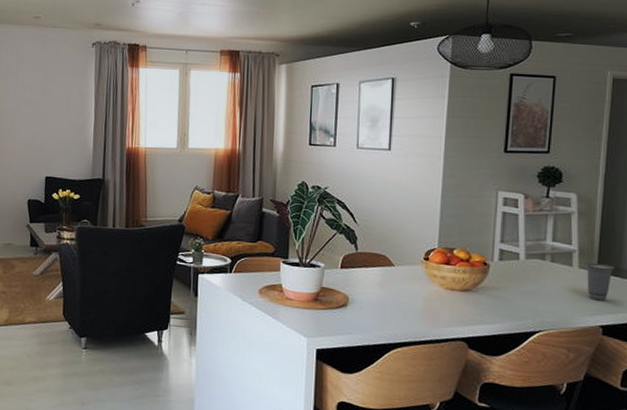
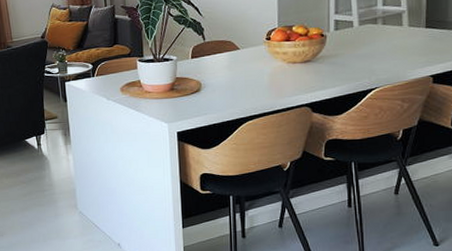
cup: present [584,262,615,301] -> none [414,19,442,54]

